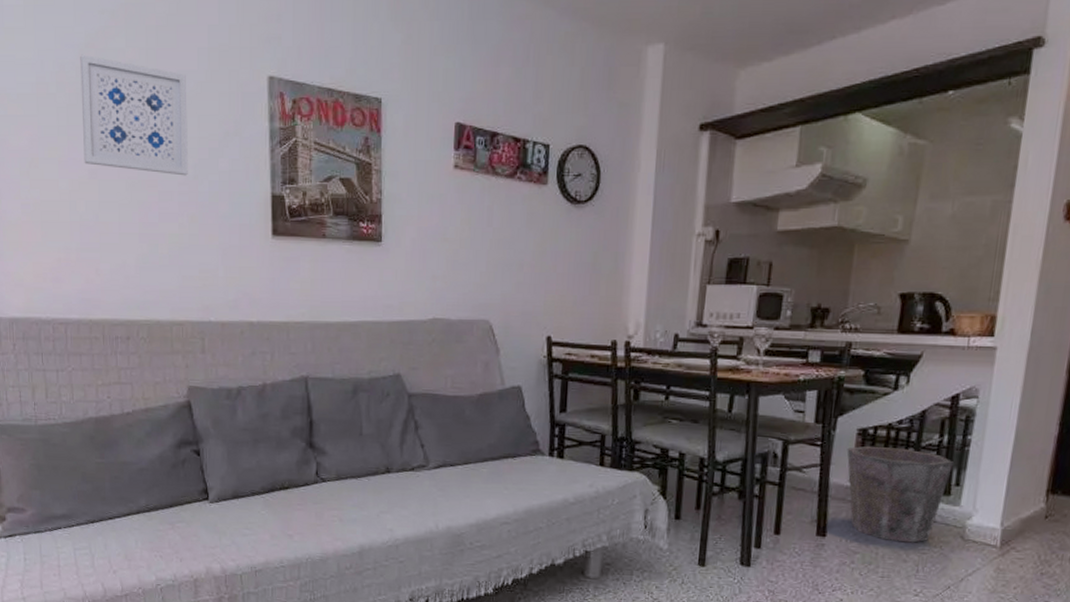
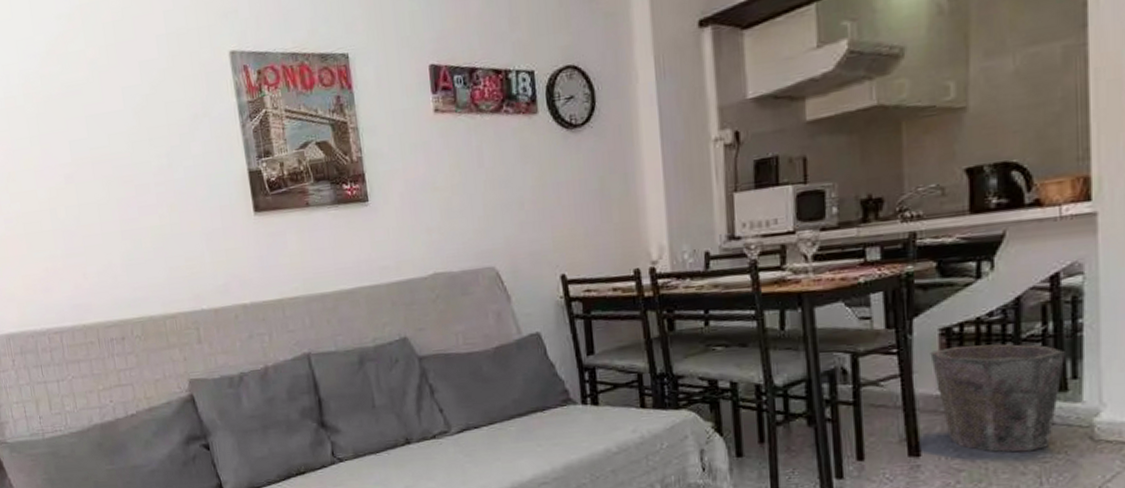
wall art: present [80,54,188,176] -> none [43,62,162,170]

